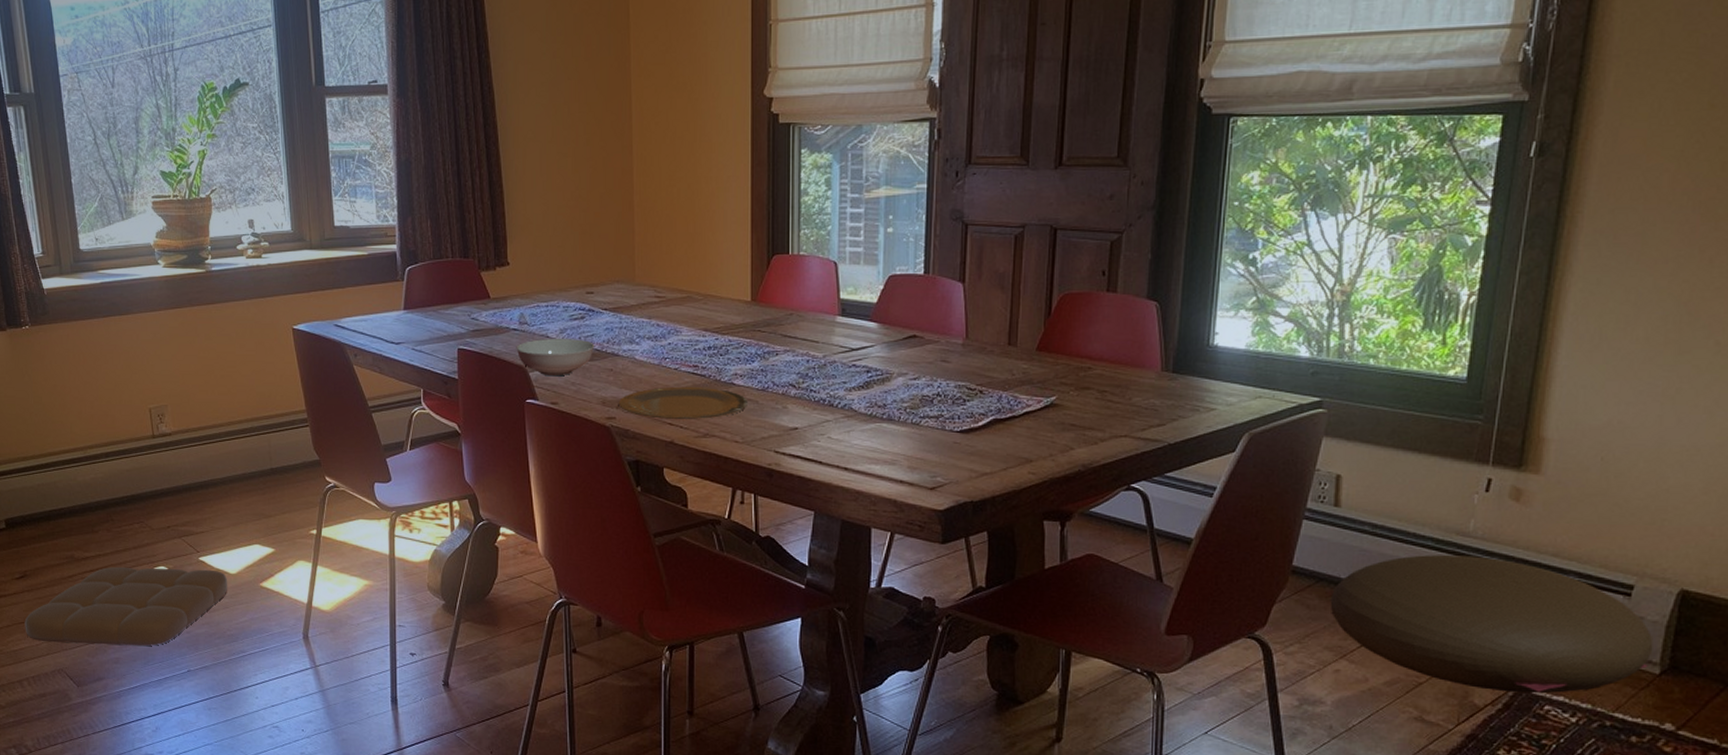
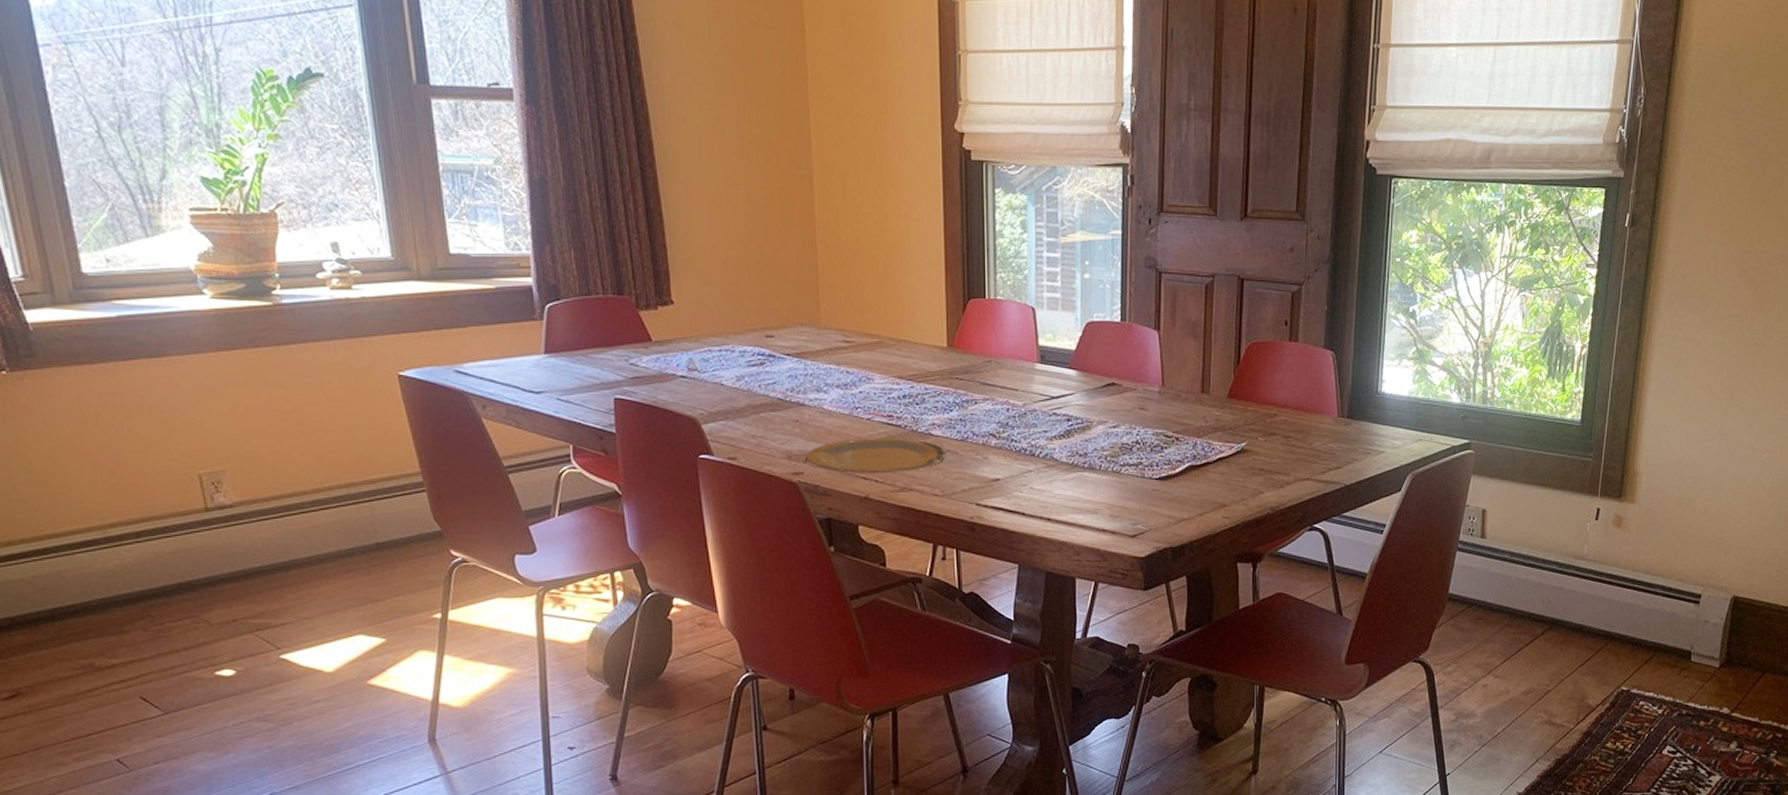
seat cushion: present [24,566,228,646] -> none [20,669,324,776]
bowl: present [516,339,595,377] -> none [685,387,777,429]
pouf: present [1330,555,1653,694] -> none [1479,576,1715,693]

